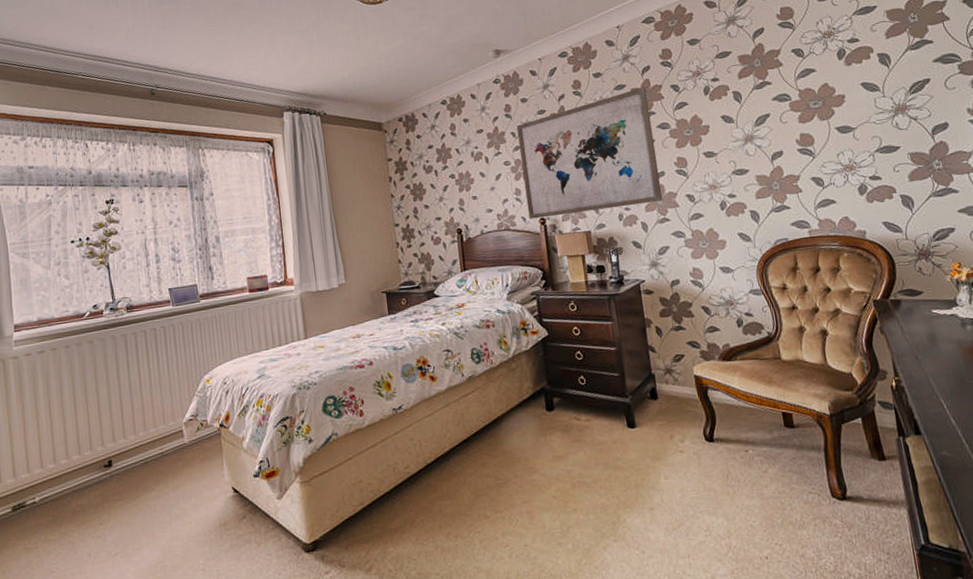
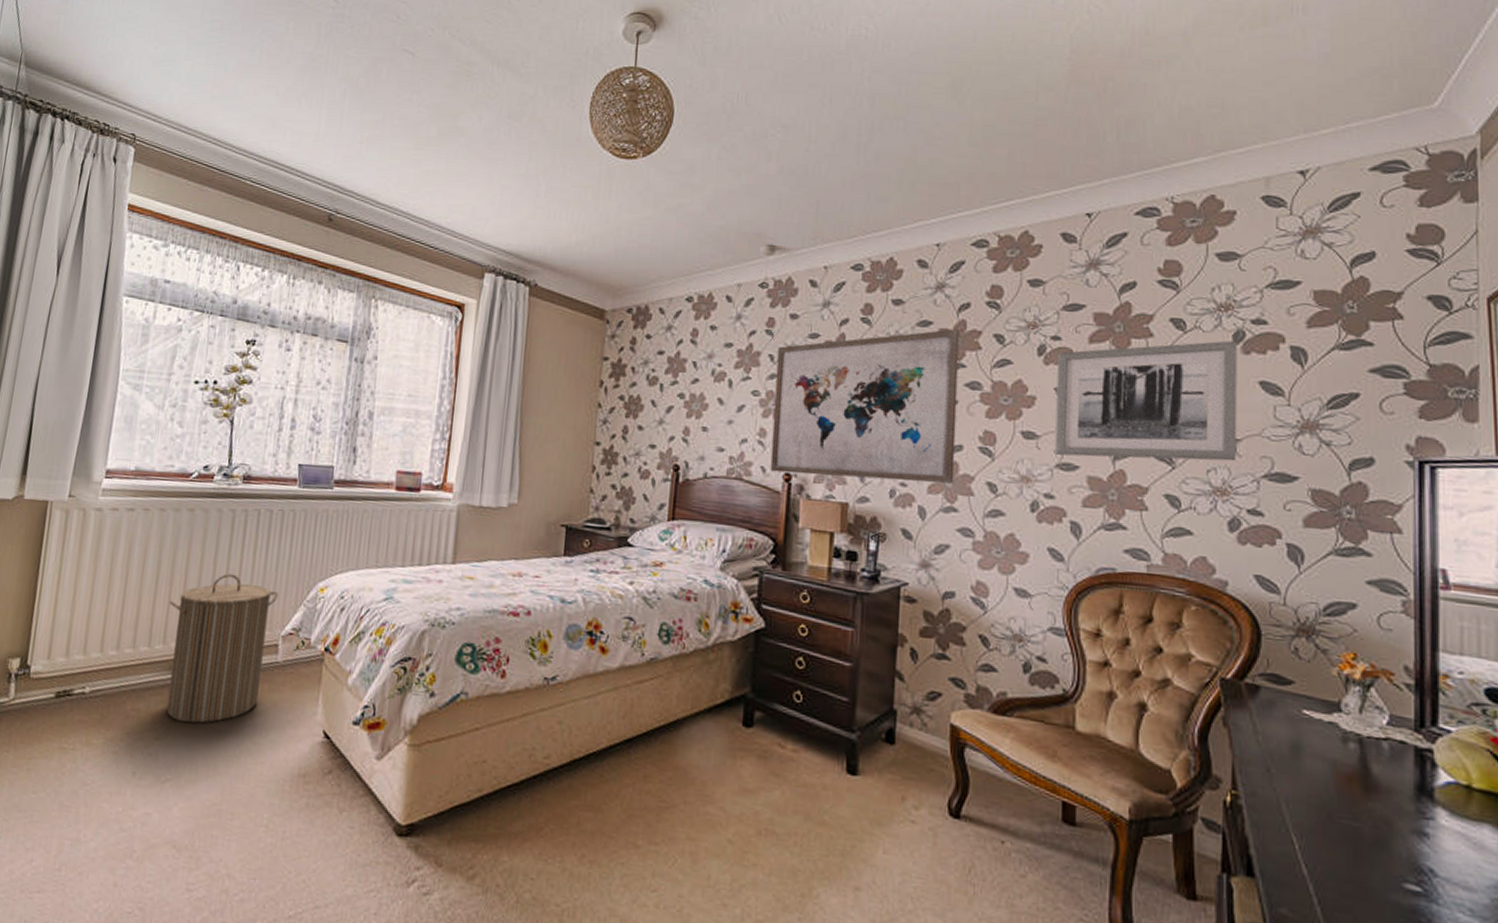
laundry hamper: none [88,384,176,507] -> present [166,573,278,724]
wall art: none [718,57,856,165] -> present [1055,340,1237,462]

